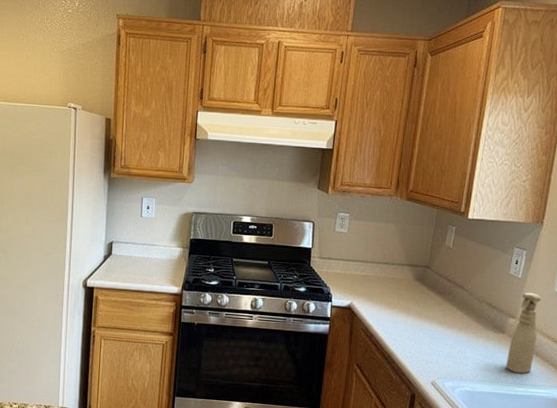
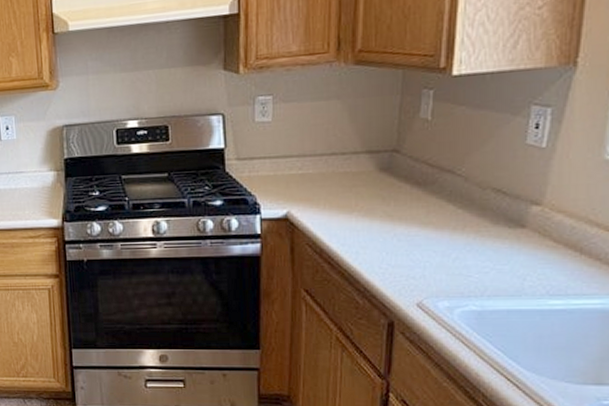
spray bottle: present [506,292,542,373] -> none [532,165,583,280]

